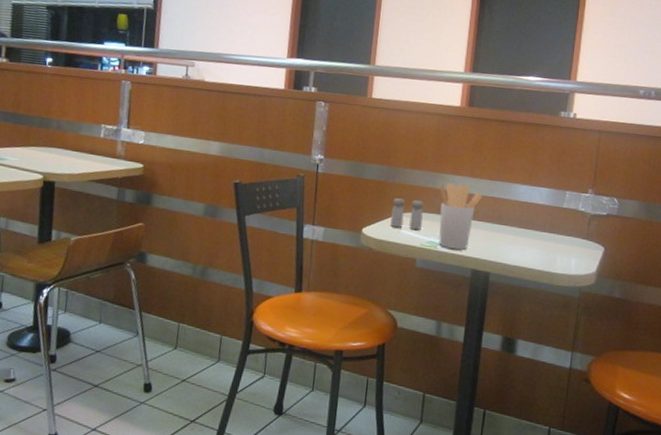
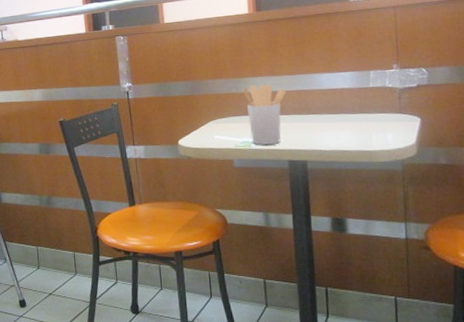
salt and pepper shaker: present [390,198,424,230] -> none [202,106,233,134]

